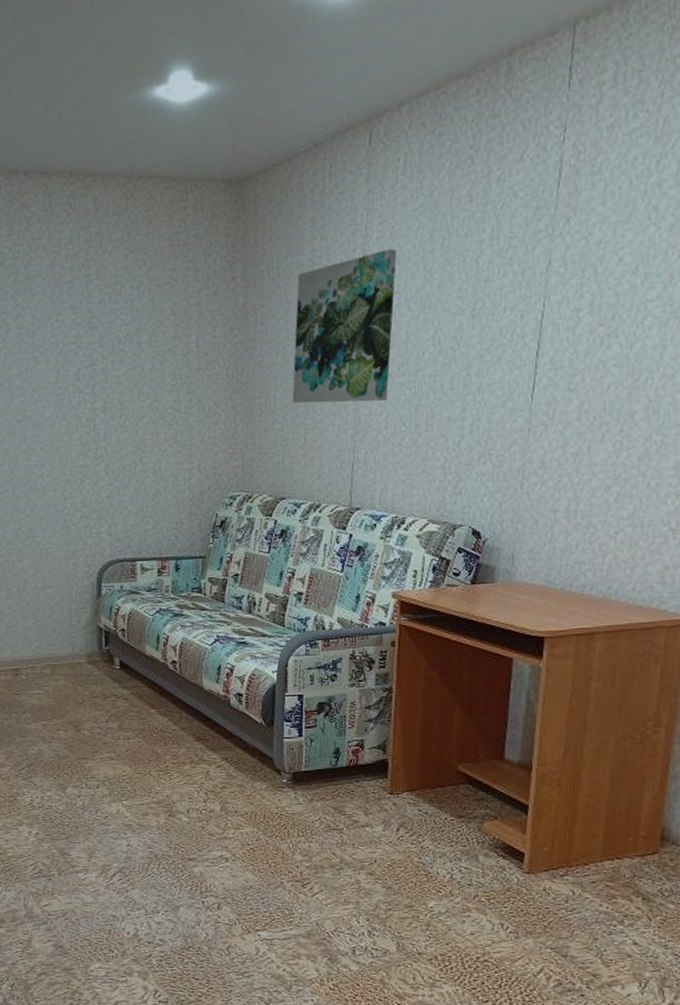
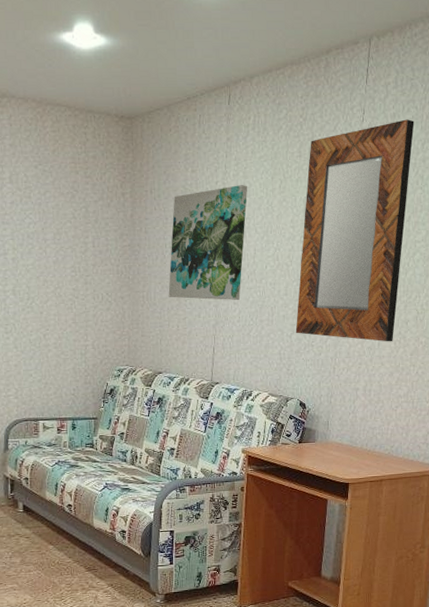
home mirror: none [465,129,644,445] -> present [295,119,414,342]

